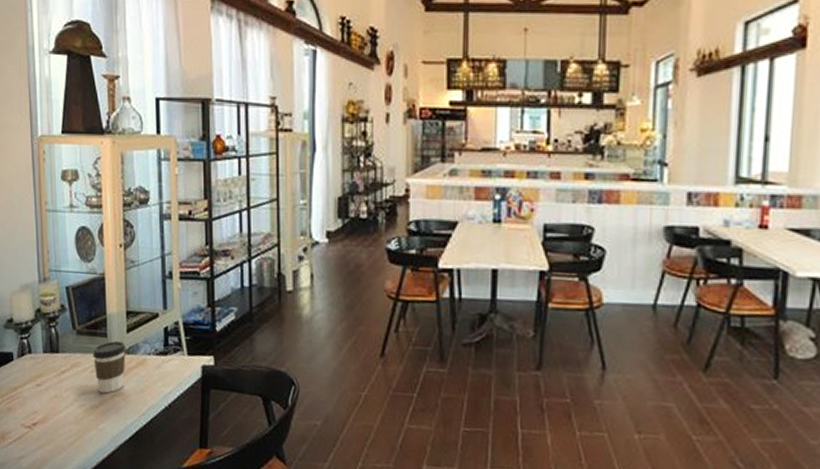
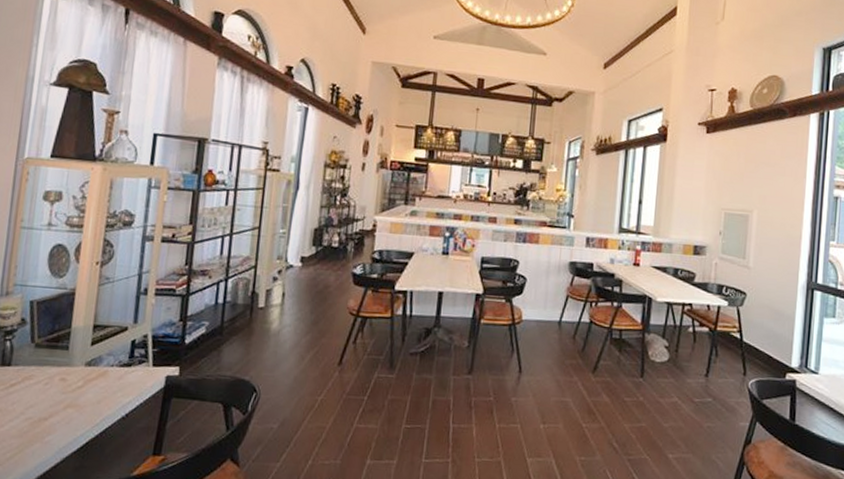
coffee cup: present [92,340,126,394] -> none [49,353,88,406]

